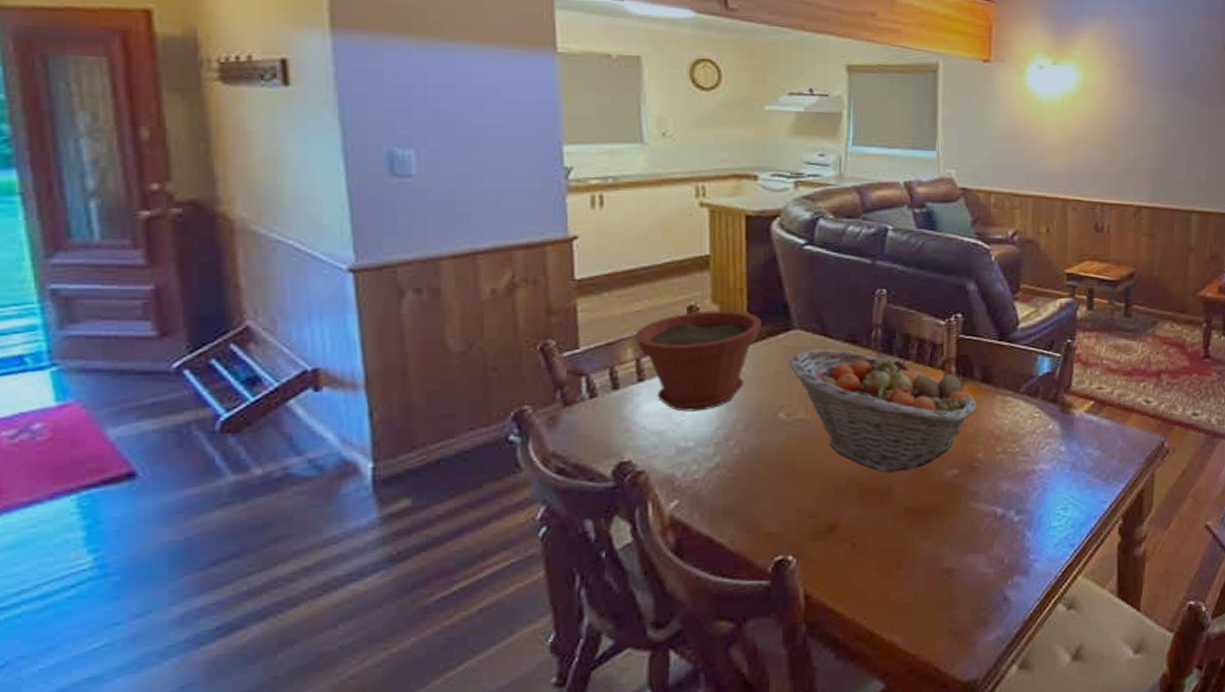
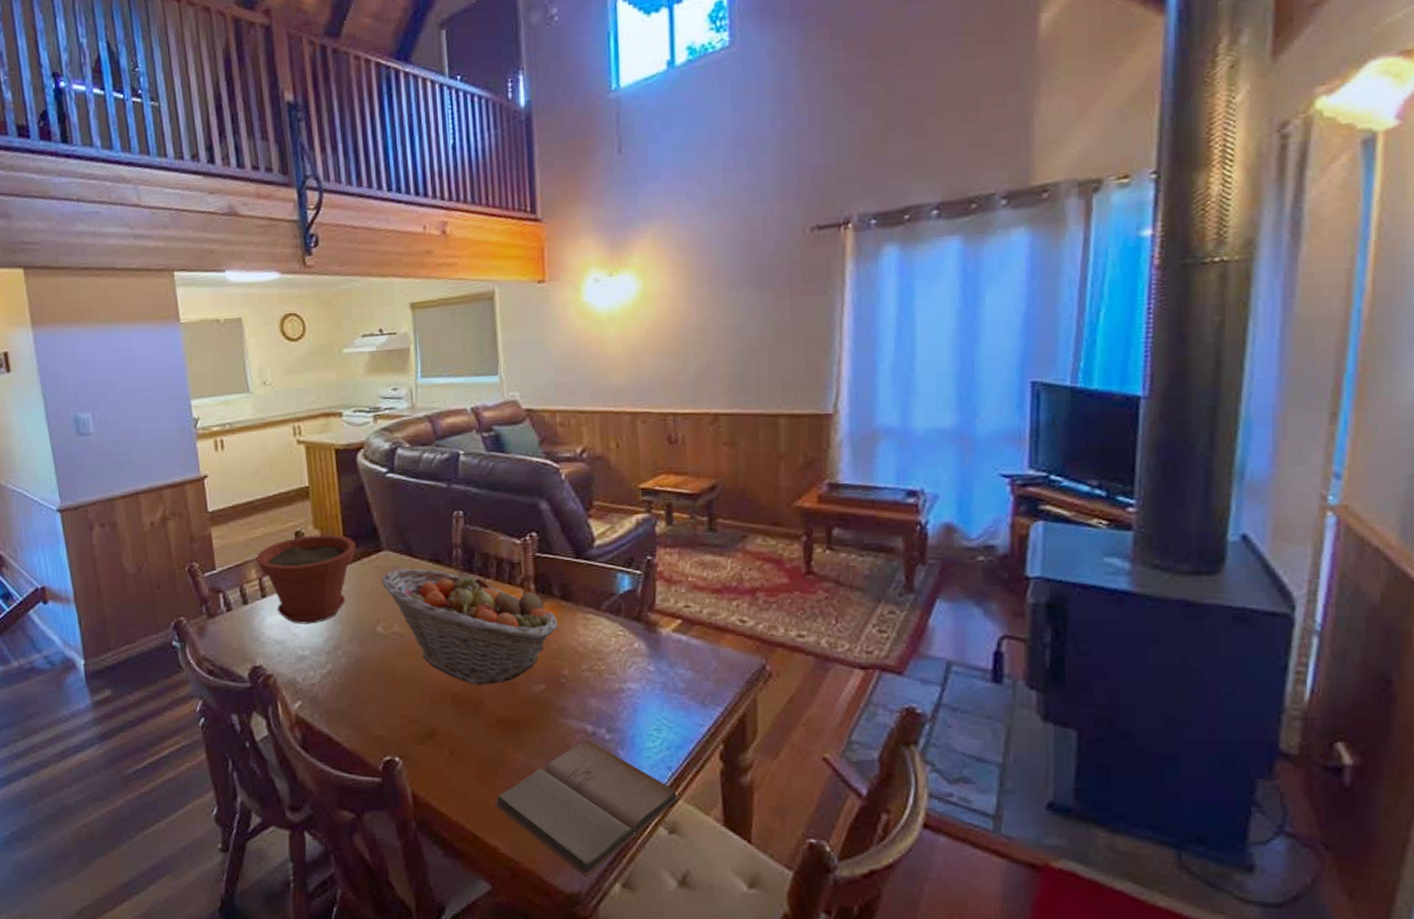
book: none [895,522,1080,664] -> present [494,739,680,878]

